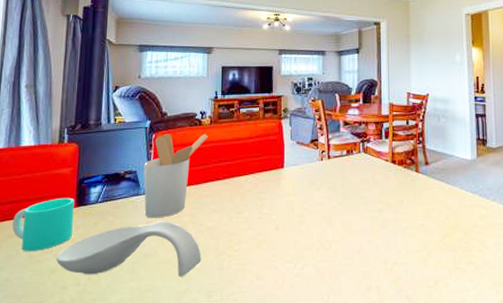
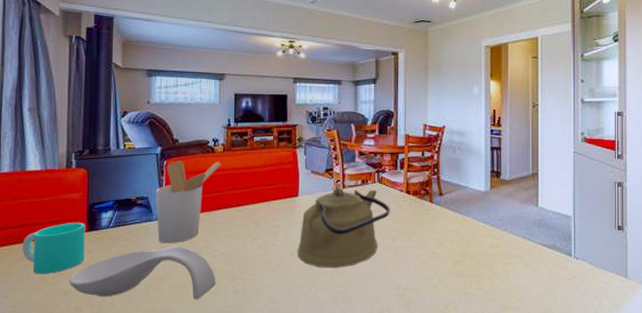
kettle: none [283,157,376,243] -> present [297,186,390,269]

